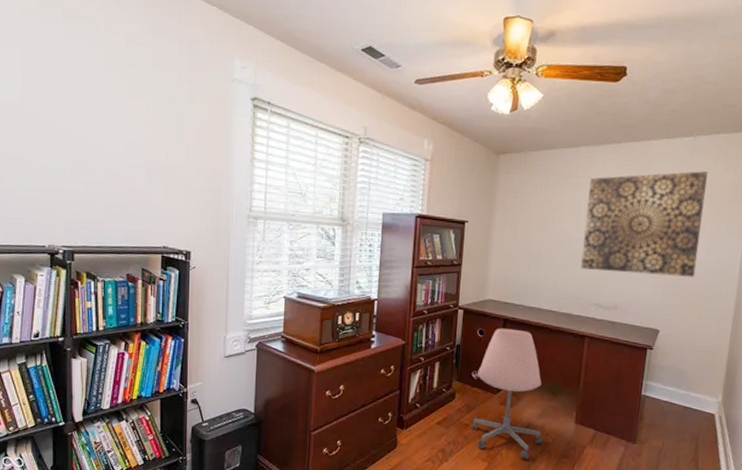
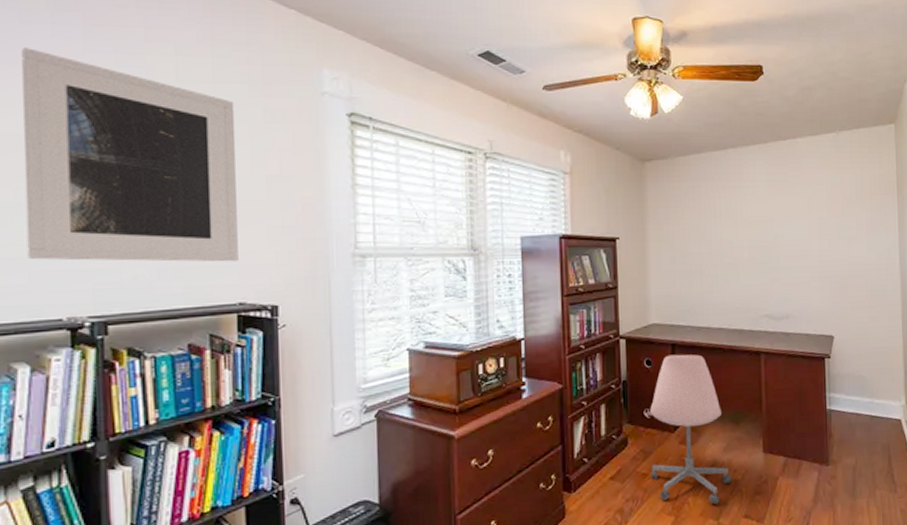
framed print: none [22,36,167,214] -> present [22,48,239,262]
wall art: present [581,171,708,277] -> none [742,167,859,279]

